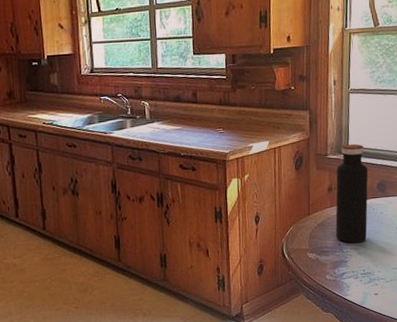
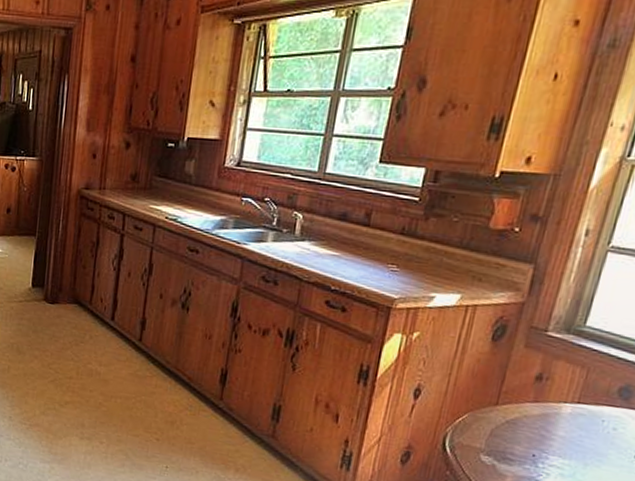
water bottle: present [335,143,368,243] -> none [531,321,612,461]

